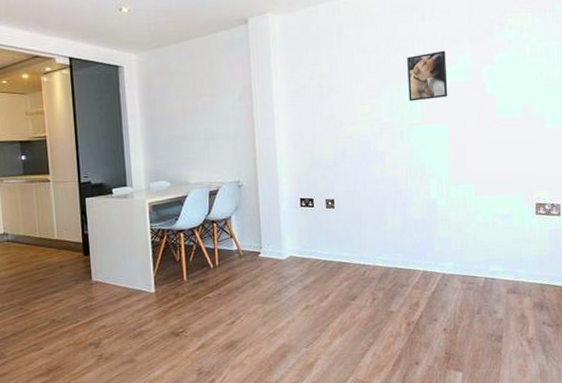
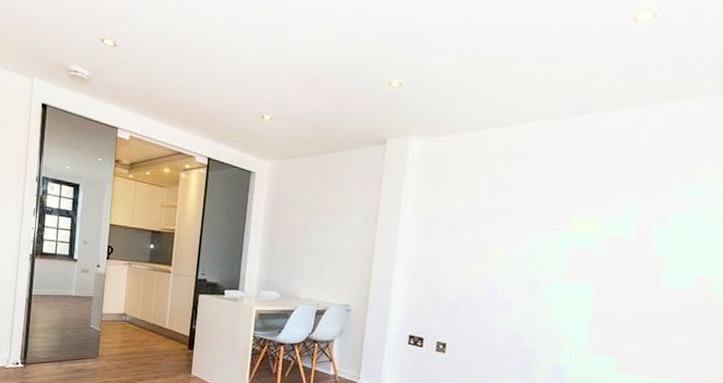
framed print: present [407,50,448,102] -> none [552,199,608,253]

